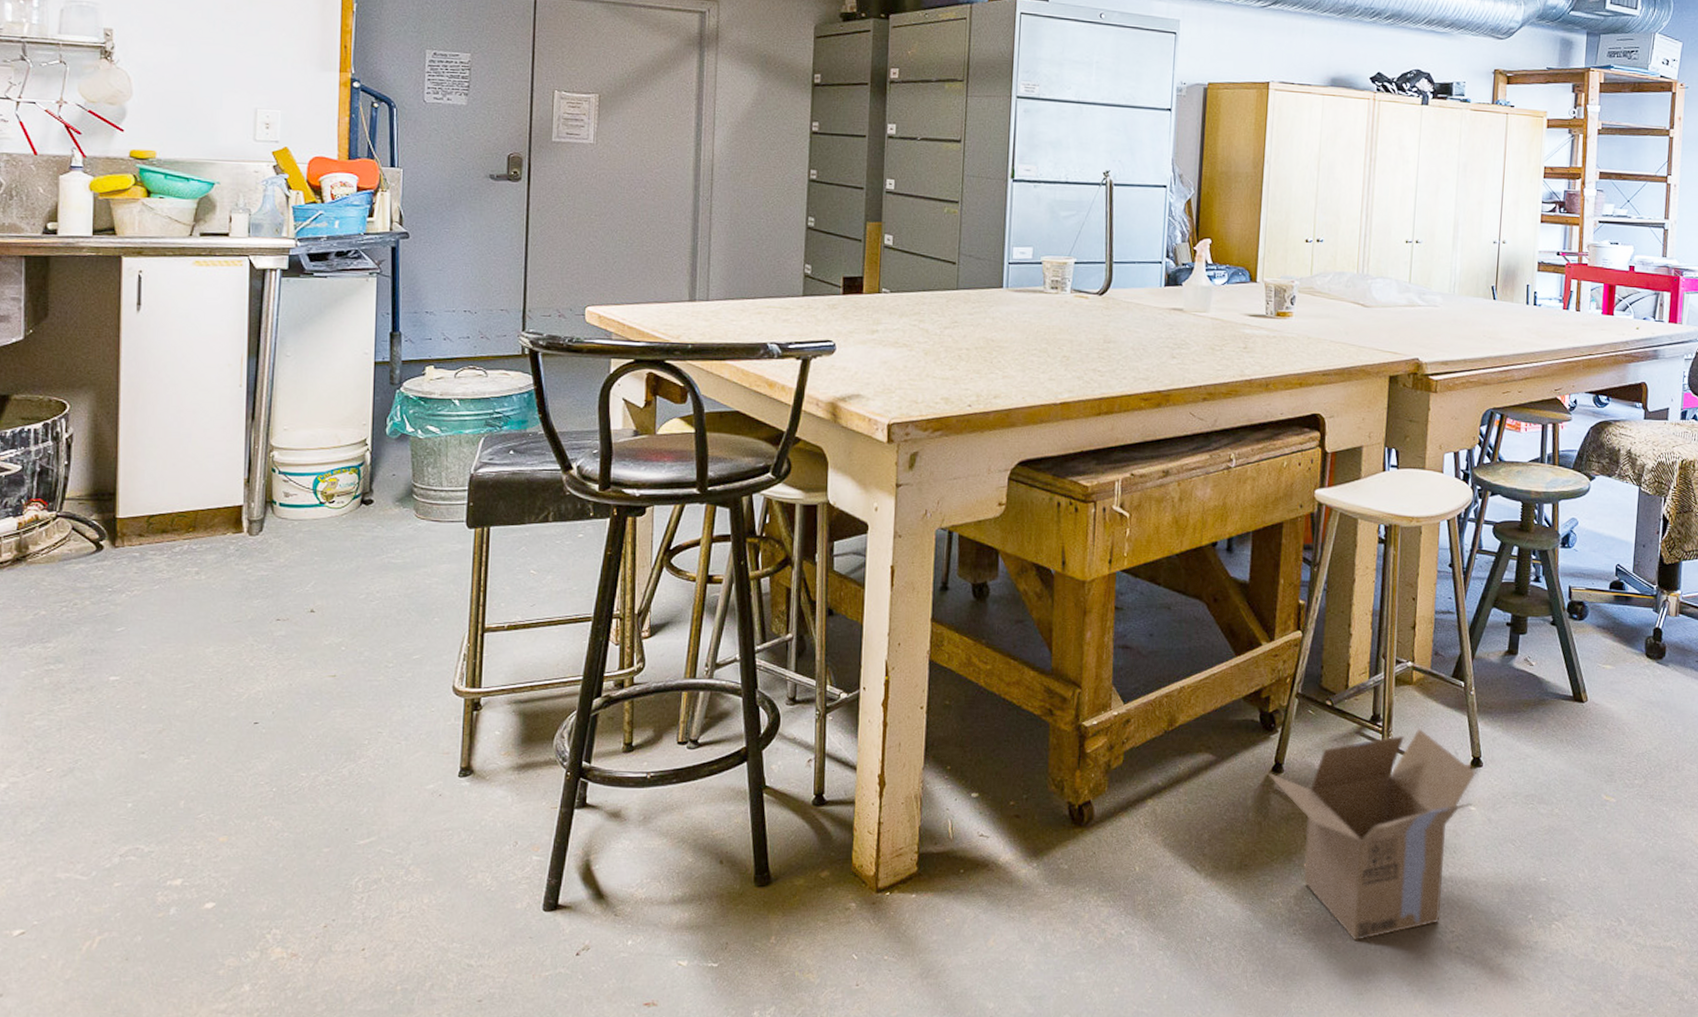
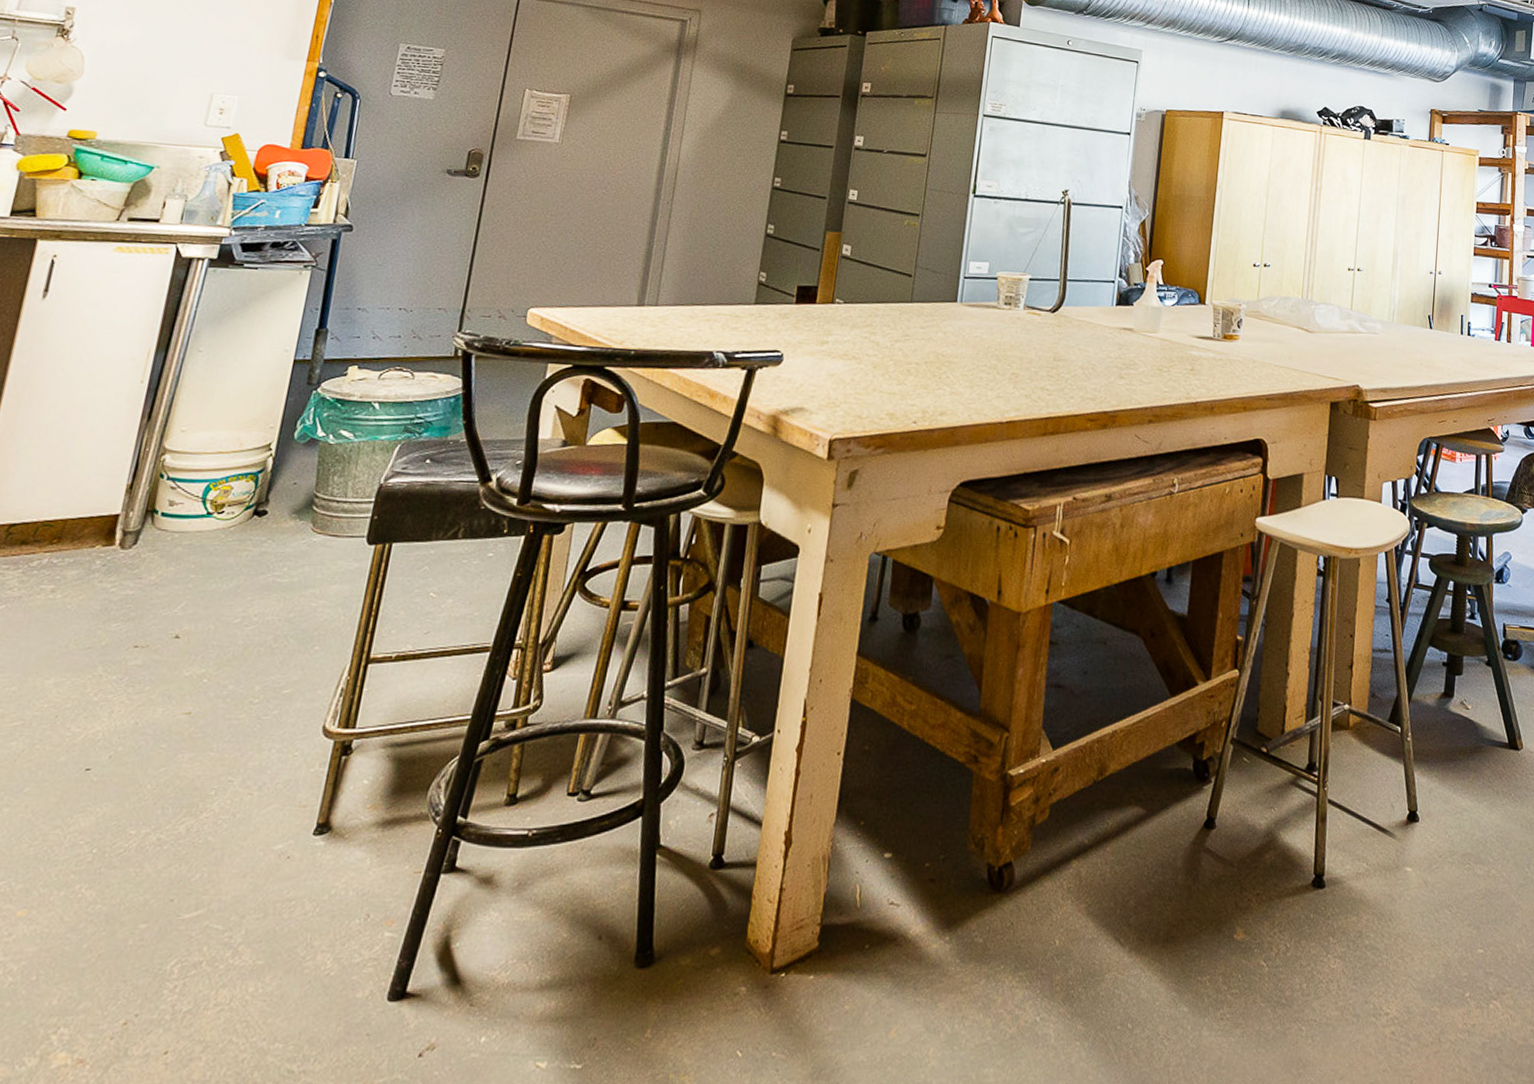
cardboard box: present [1266,728,1476,940] -> none [1198,778,1412,1026]

